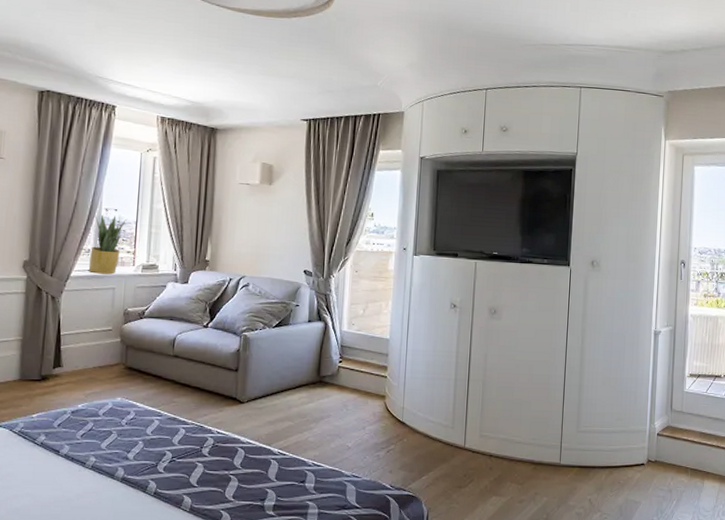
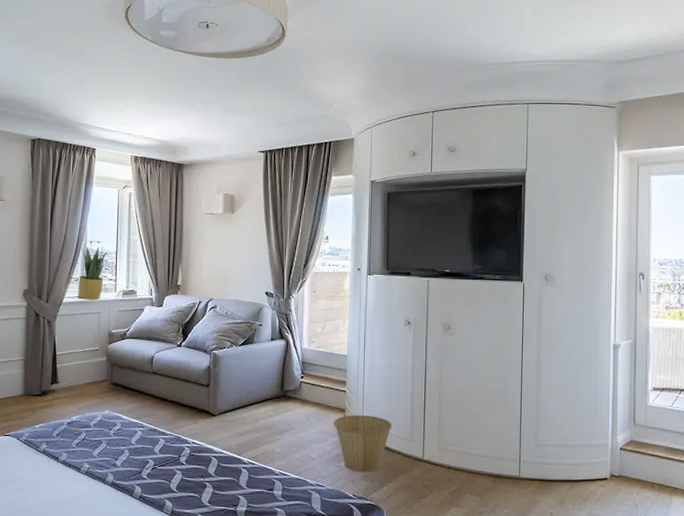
basket: none [372,402,434,462] -> present [334,415,393,473]

